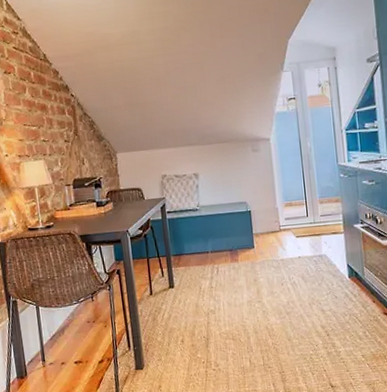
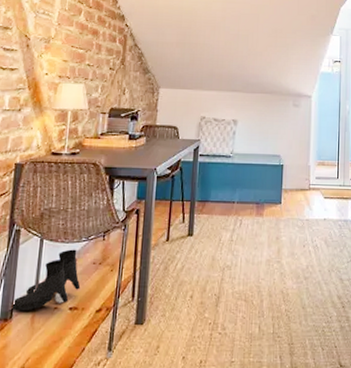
boots: none [23,312,81,370] -> present [10,249,81,311]

